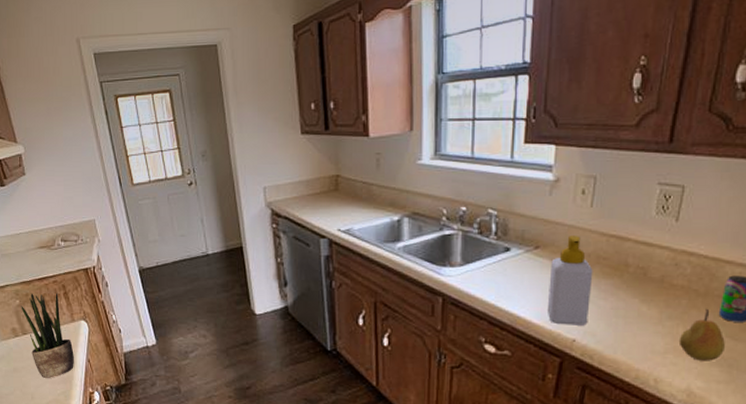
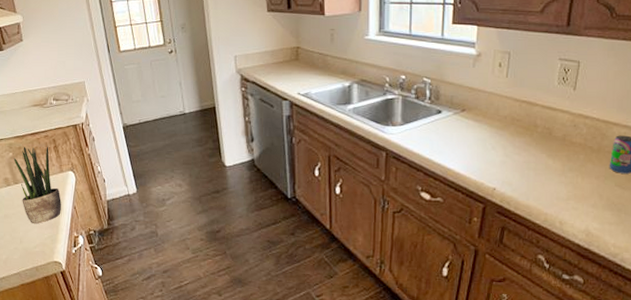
soap bottle: present [547,236,593,326] -> none [472,101,509,176]
fruit: present [678,308,725,361] -> none [578,162,615,206]

